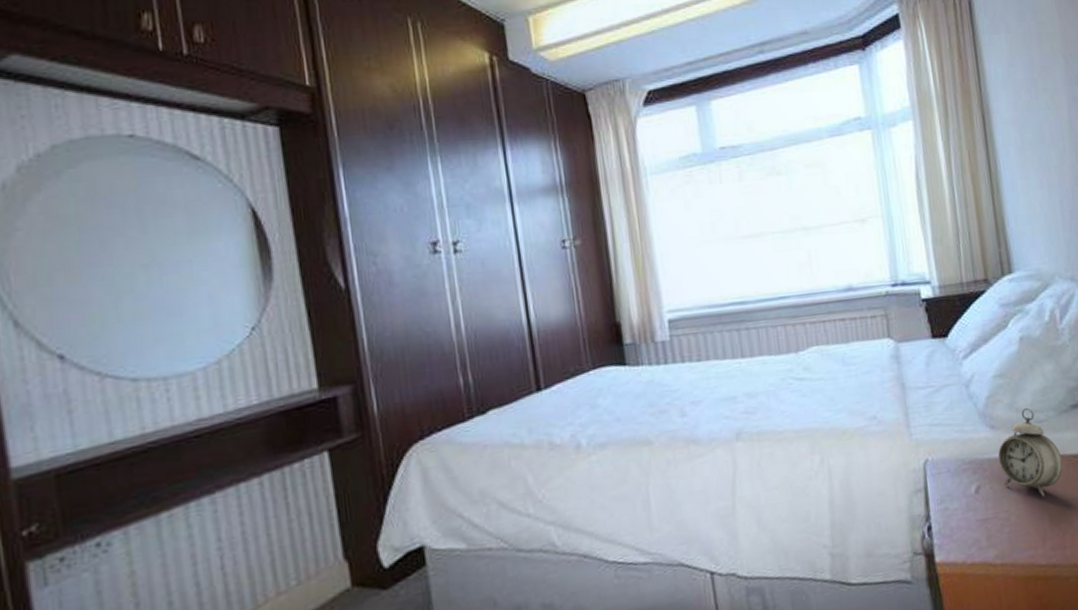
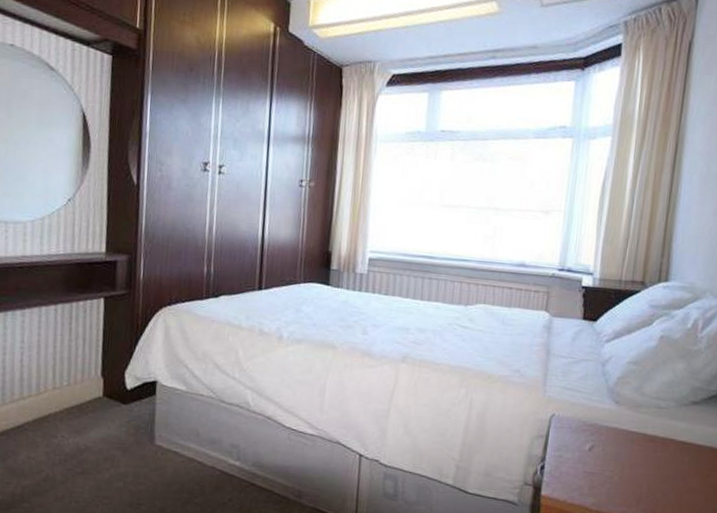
alarm clock: present [997,407,1064,497] -> none [615,393,673,469]

